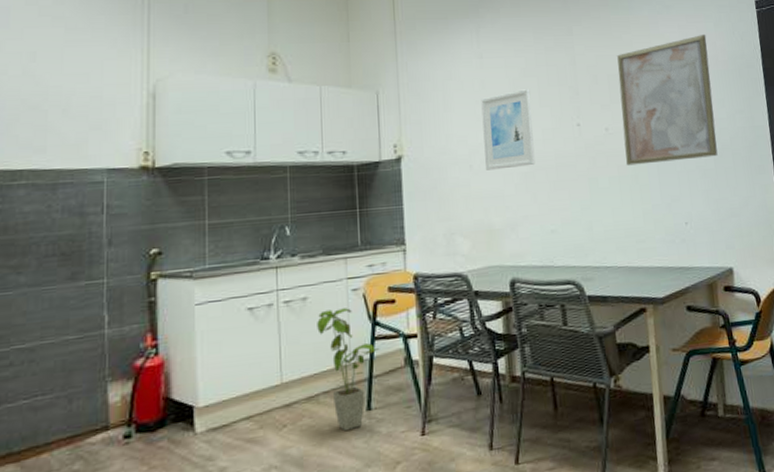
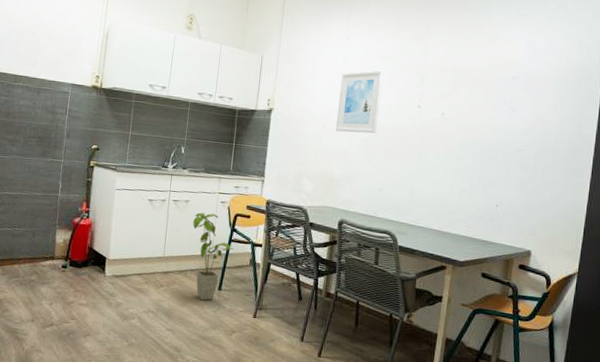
wall art: present [617,35,718,166] -> none [453,44,553,154]

